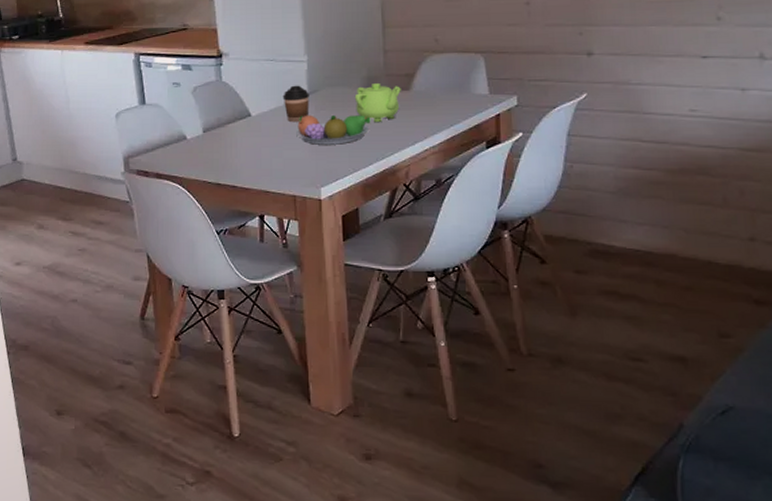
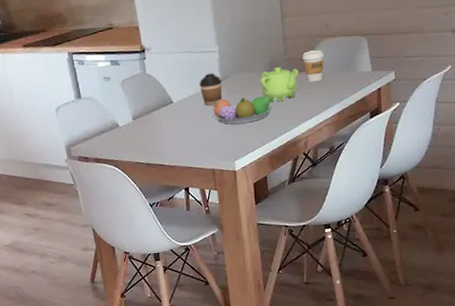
coffee cup: none [406,66,432,103] -> present [302,50,324,82]

